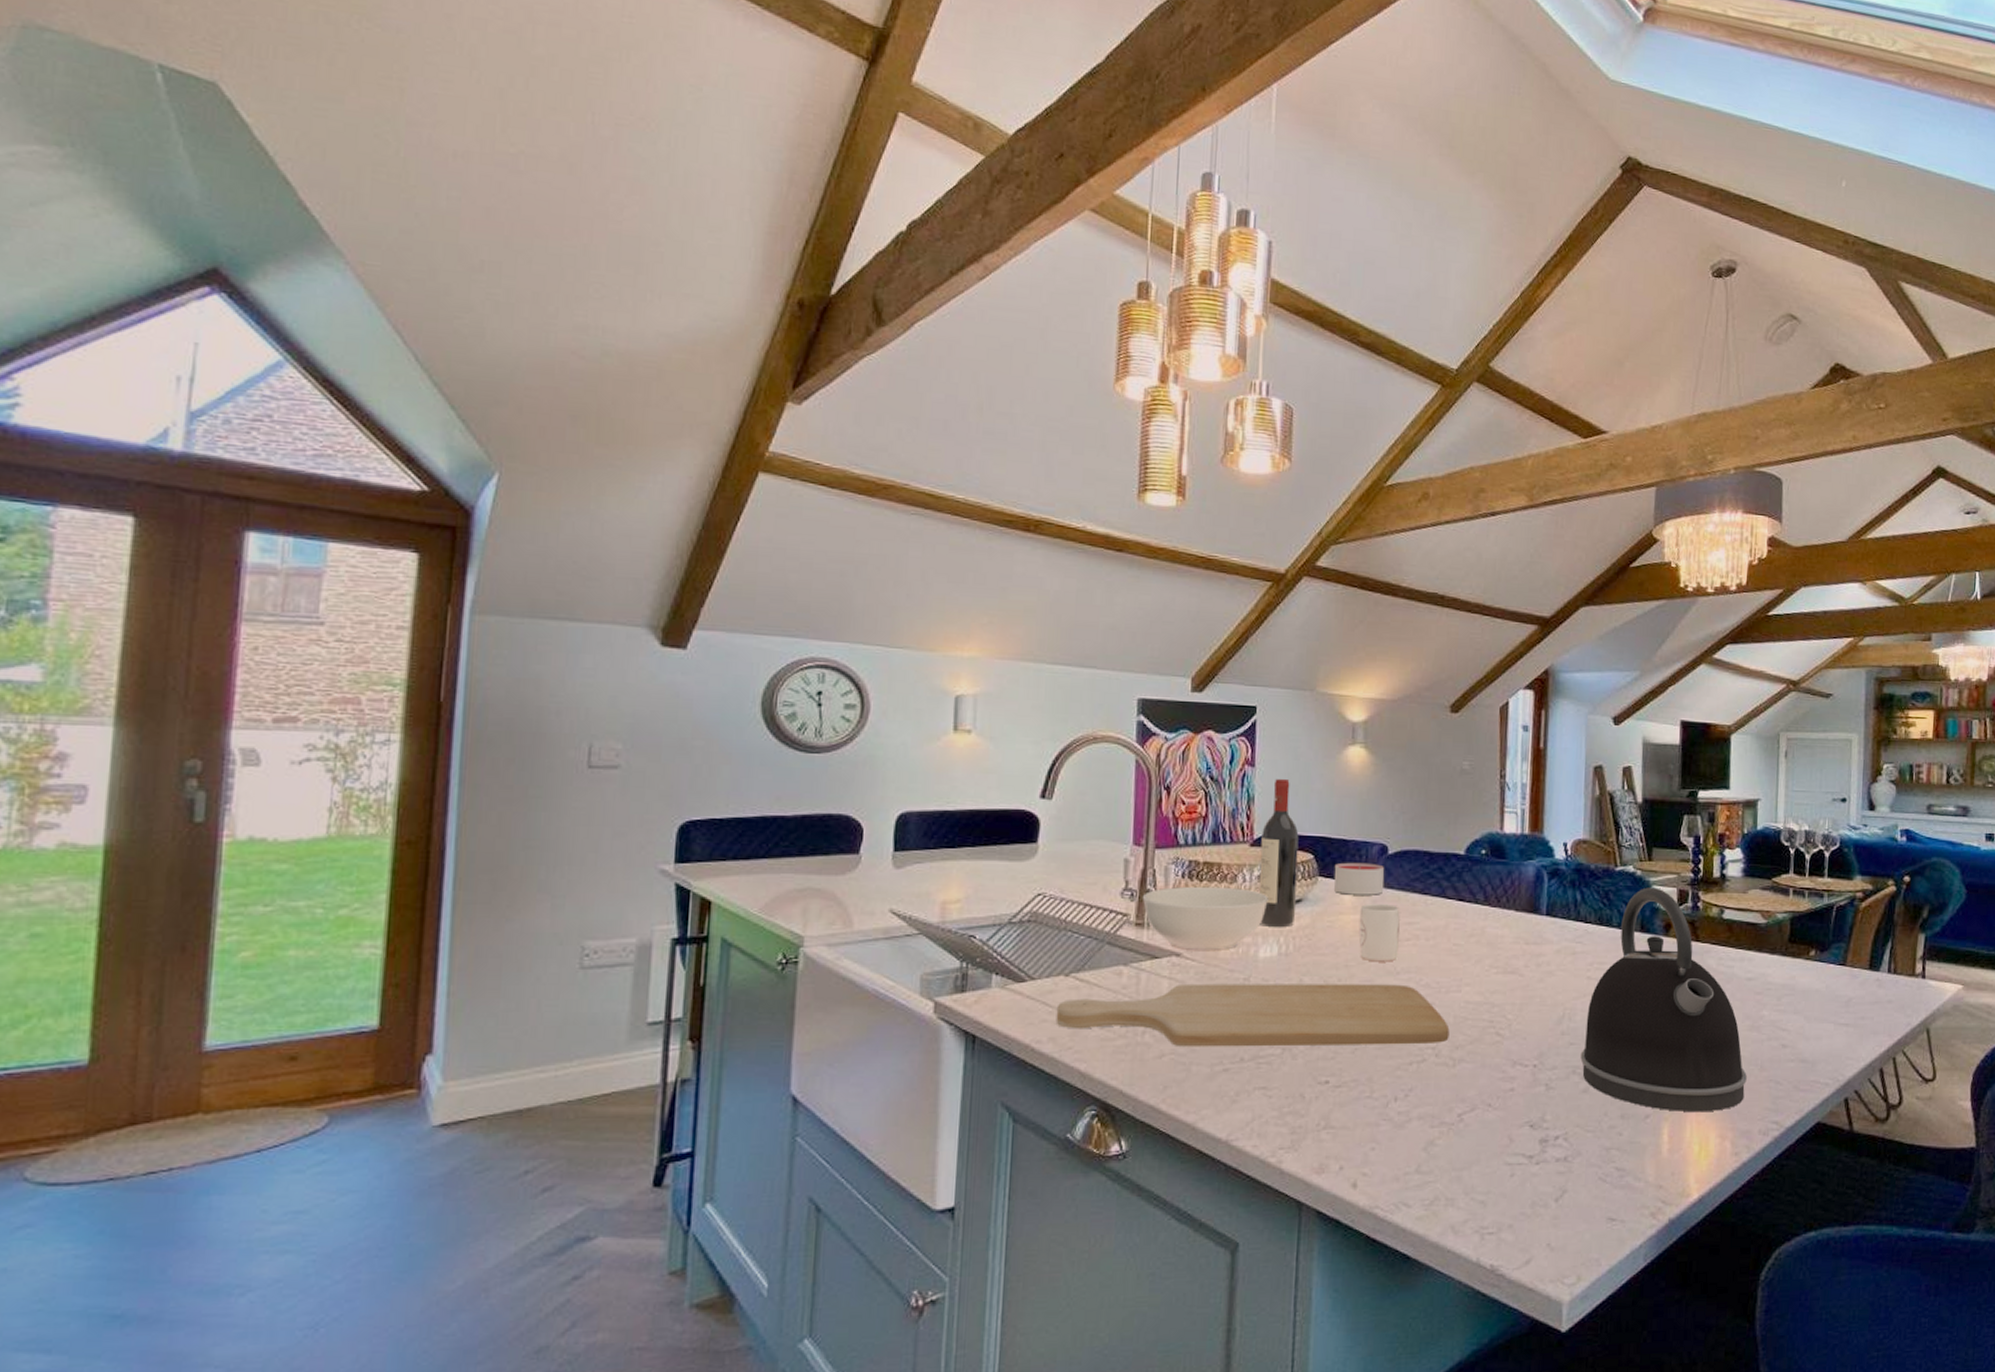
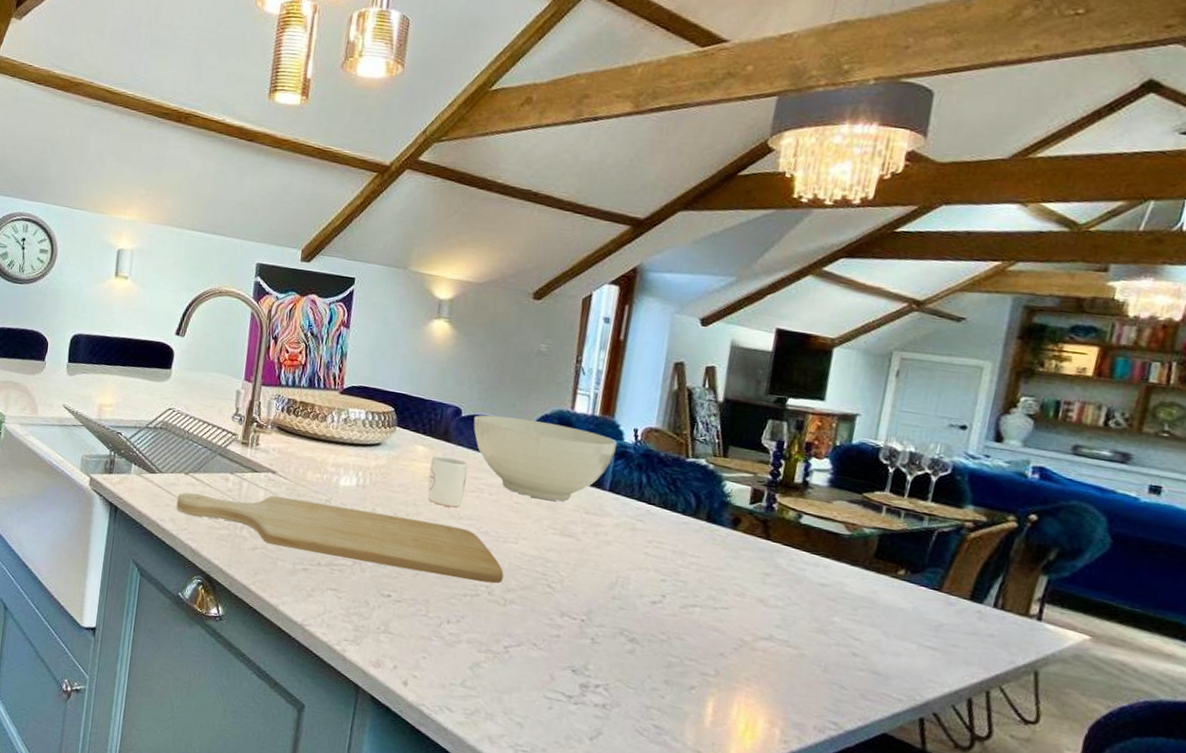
bowl: present [1142,886,1269,952] -> none [248,417,352,475]
wine bottle: present [1258,779,1299,927] -> none [343,341,383,465]
candle: present [1334,862,1385,895] -> none [410,418,457,450]
bowl: none [1401,848,1548,935] -> present [473,414,617,502]
kettle: present [1580,887,1747,1113] -> none [629,481,808,700]

